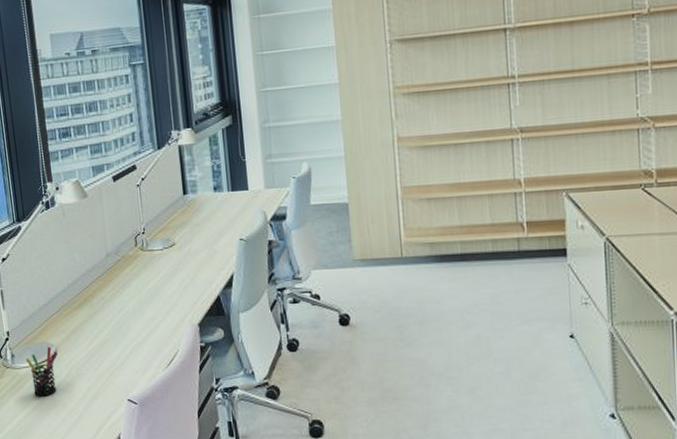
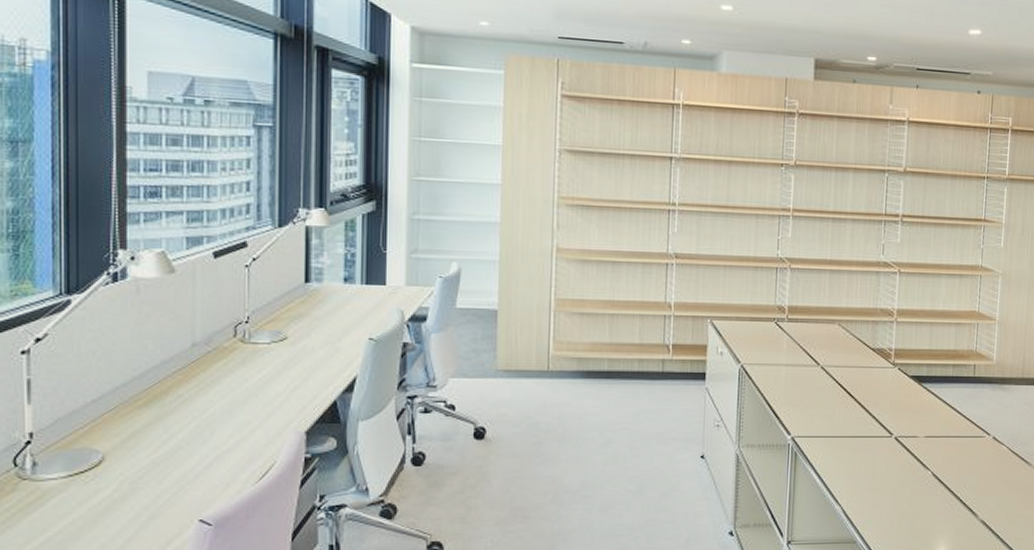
pen holder: present [25,347,58,397] -> none [54,454,105,517]

